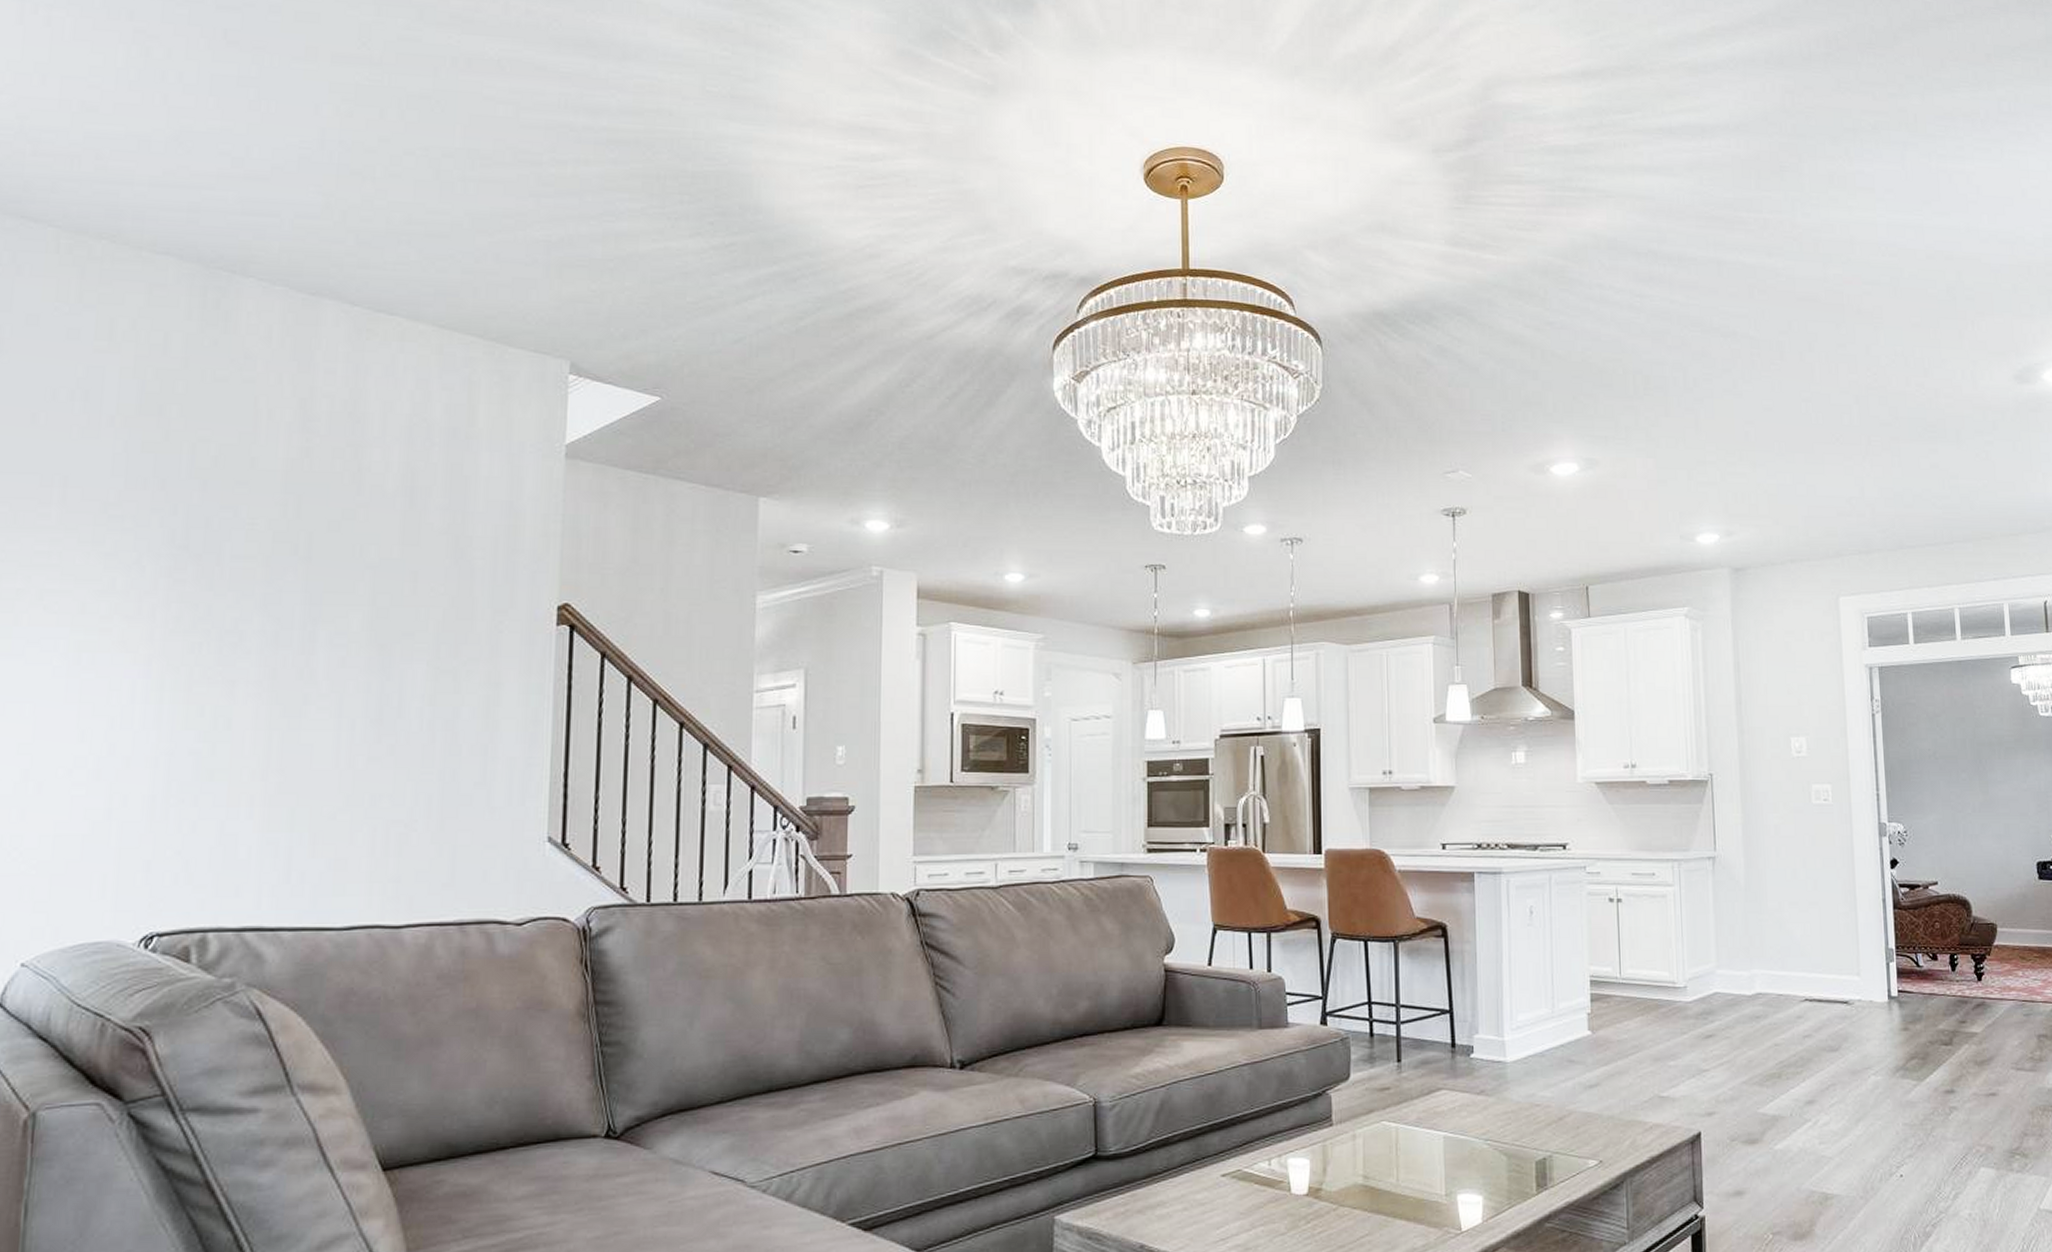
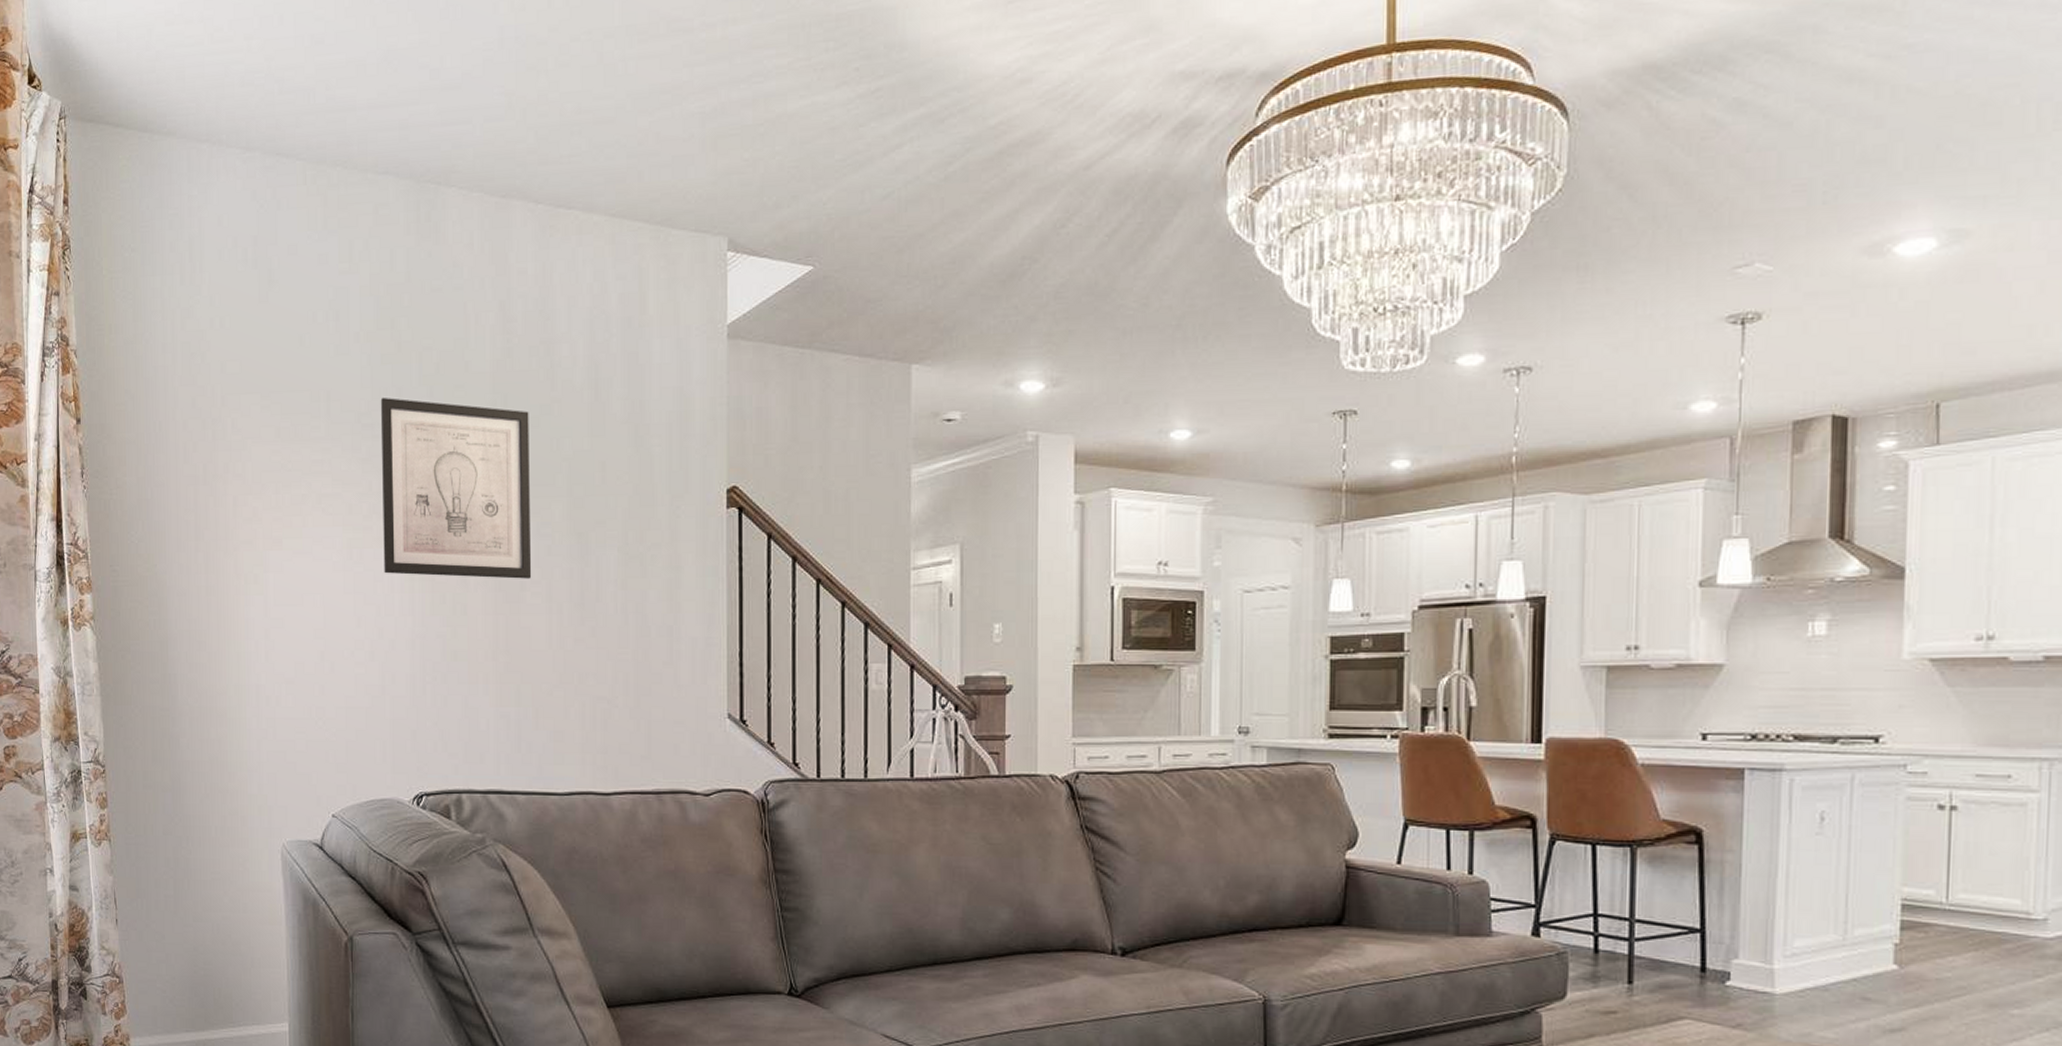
wall art: none [123,487,328,692] -> present [380,397,532,579]

